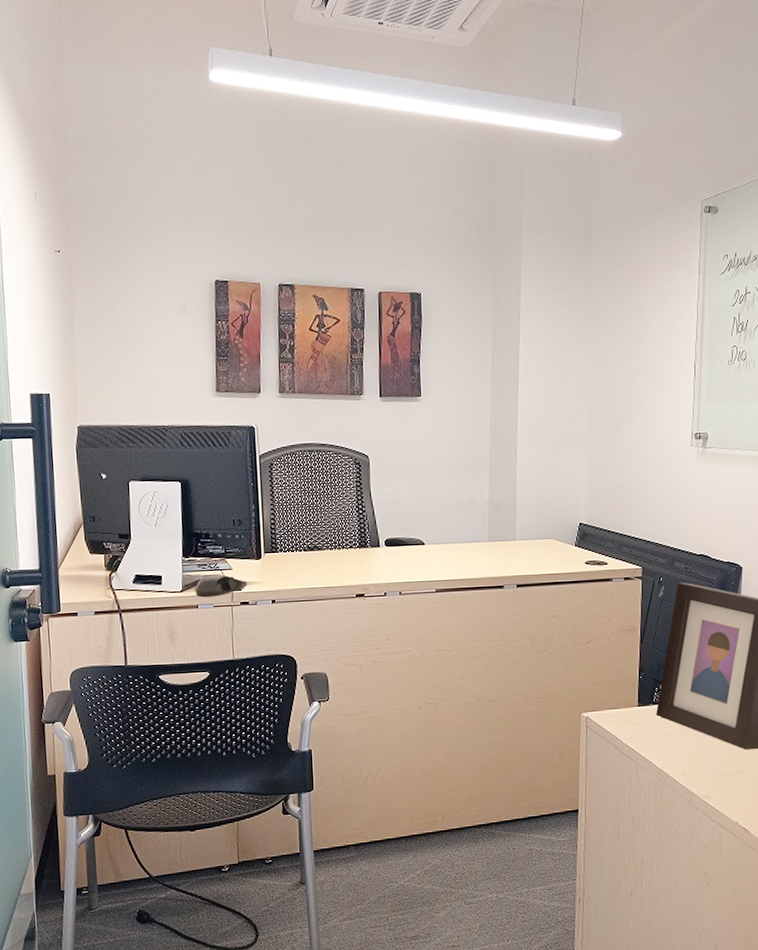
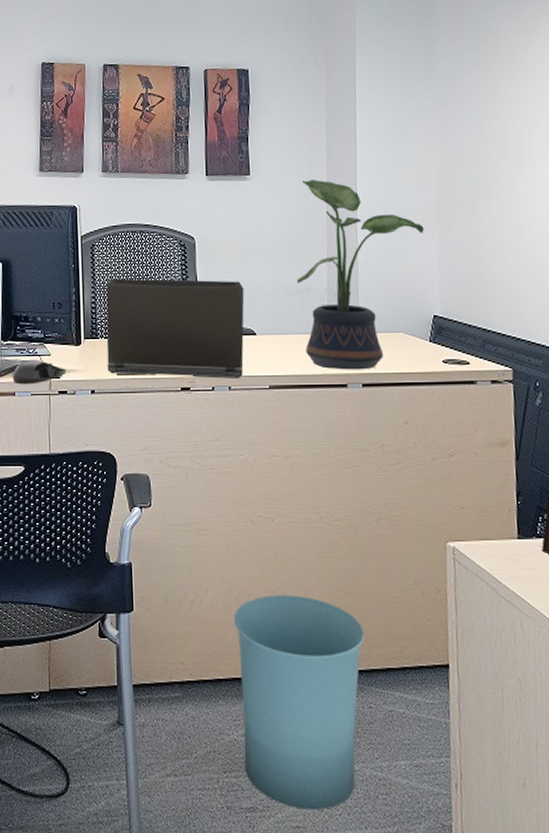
laptop computer: none [284,495,415,585] -> present [106,278,245,379]
waste bin: none [402,765,512,933] -> present [234,594,365,810]
potted plant: none [461,401,575,574] -> present [296,179,424,370]

